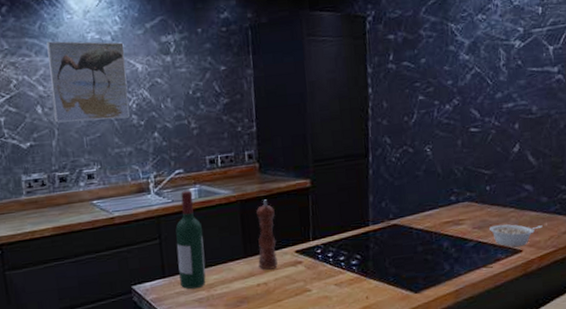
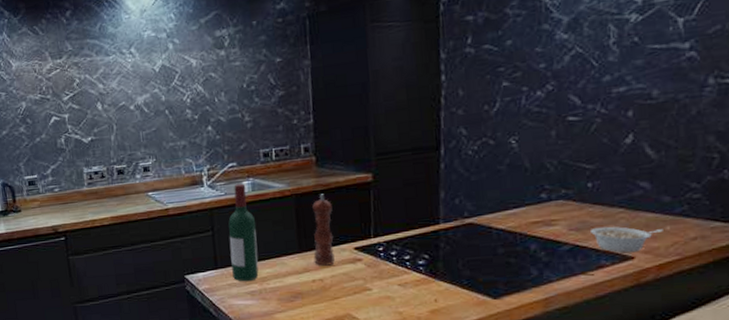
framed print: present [46,41,130,123] -> none [106,38,184,119]

